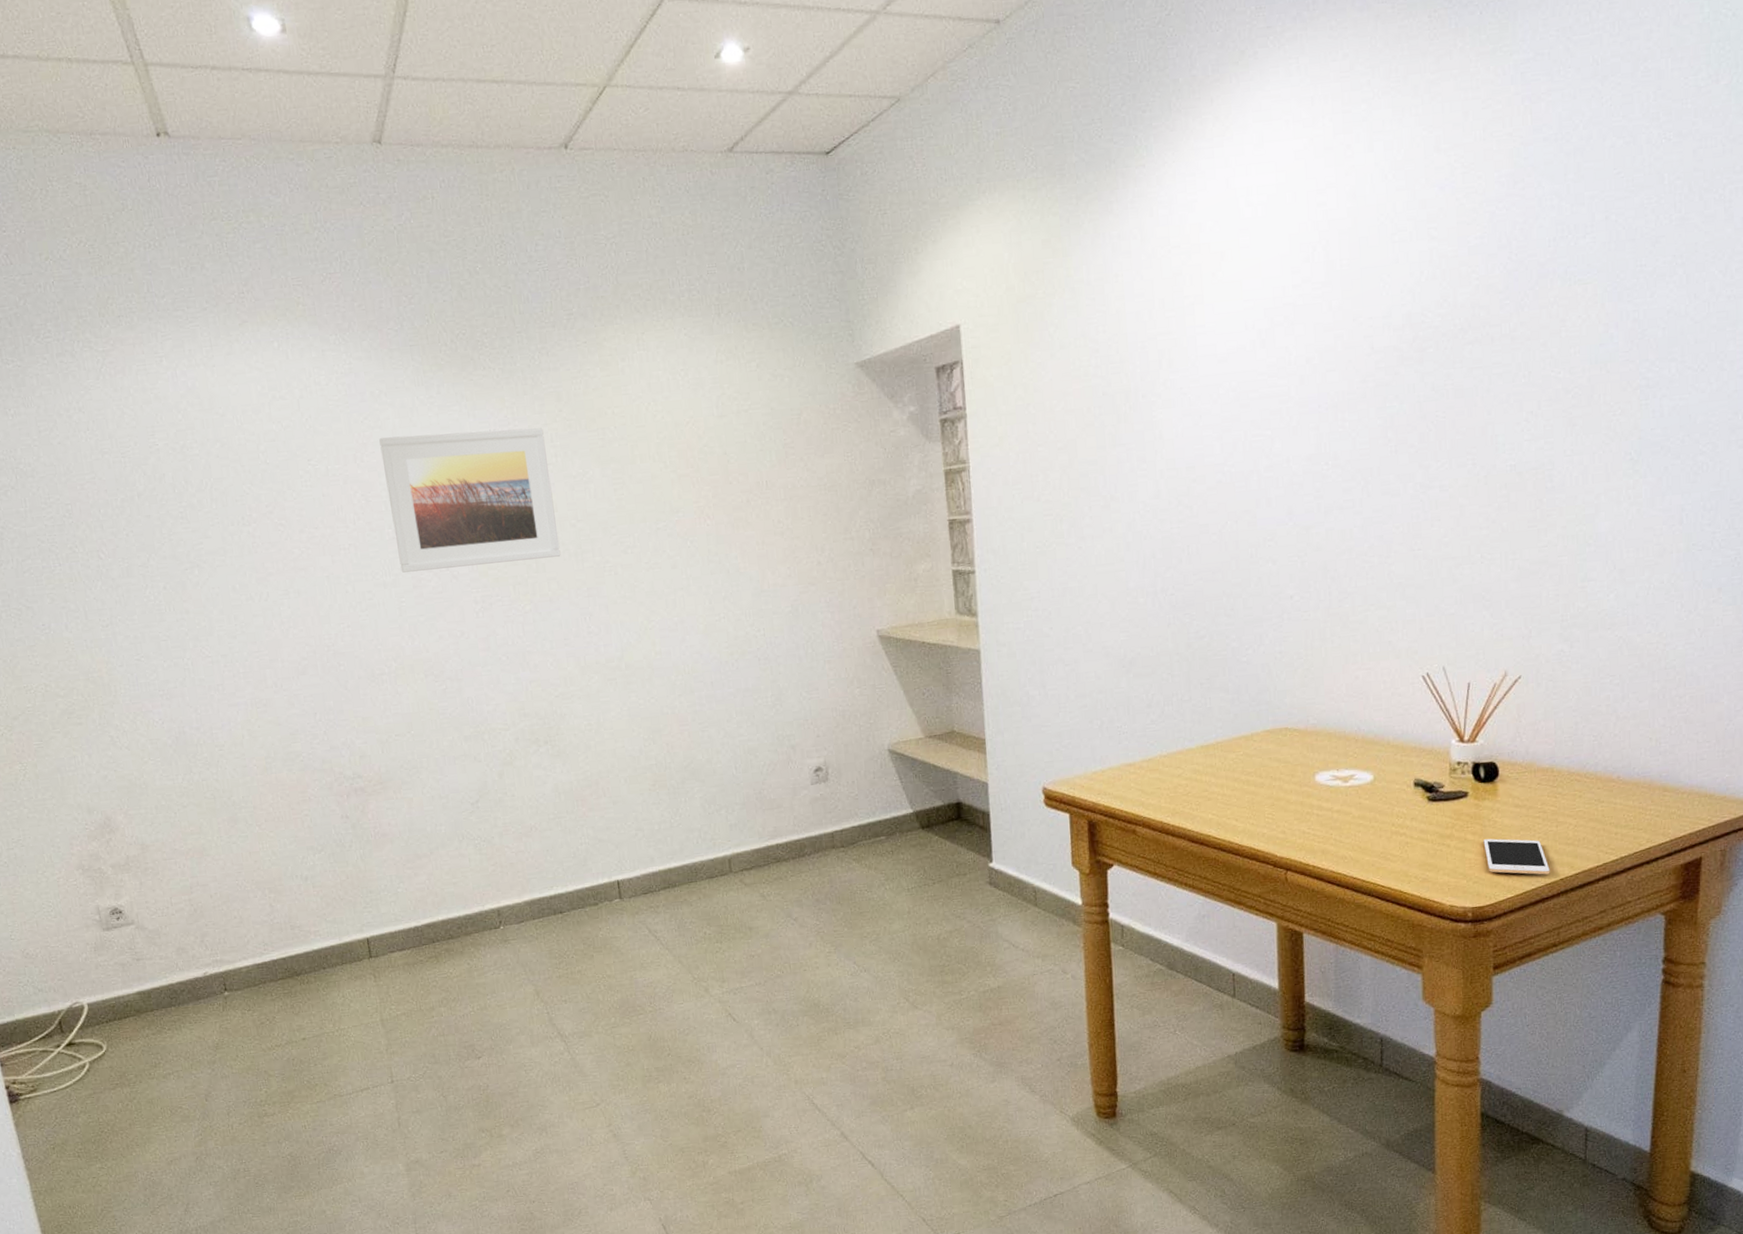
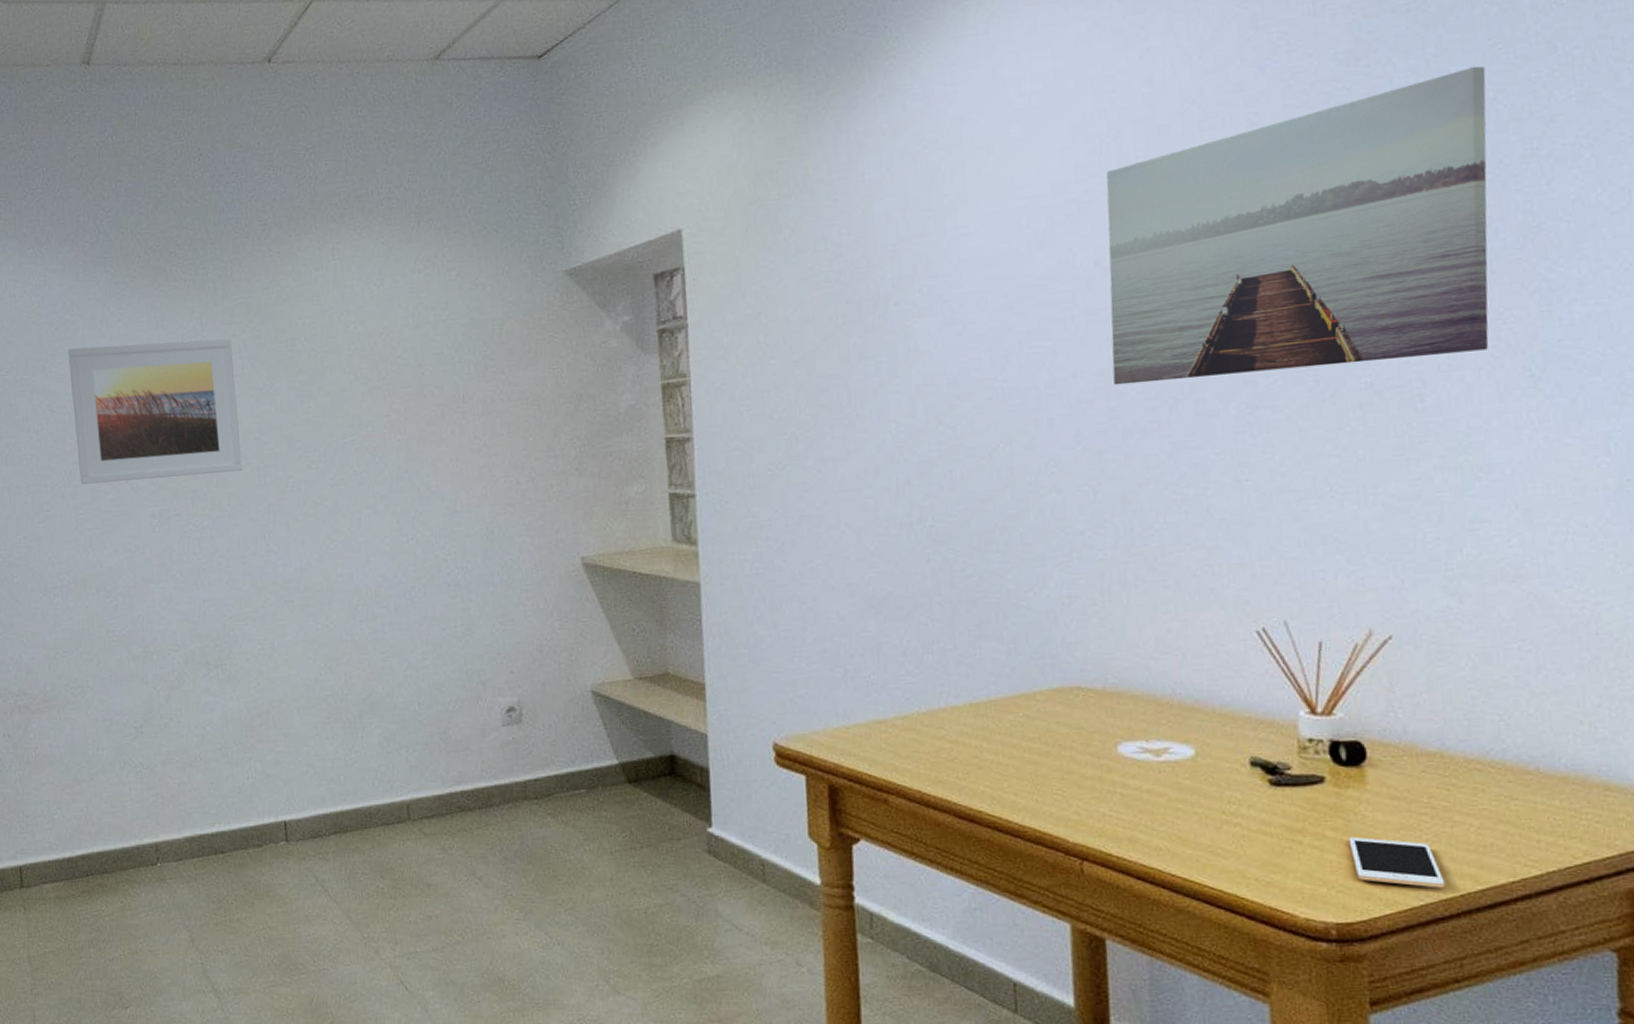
wall art: none [1317,192,1611,469] -> present [1106,66,1489,385]

